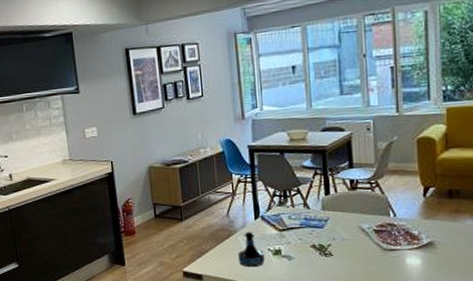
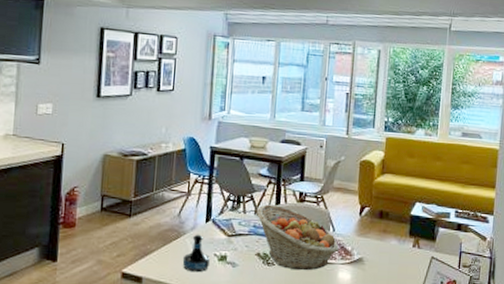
fruit basket: none [305,195,403,259] -> present [256,204,339,271]

